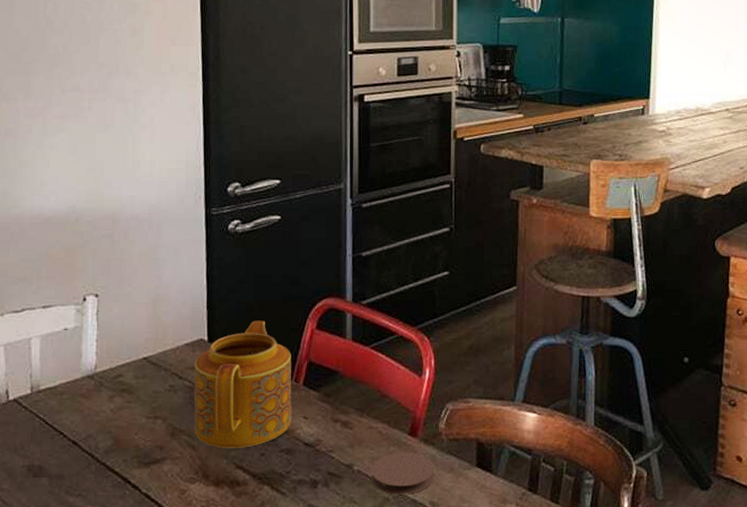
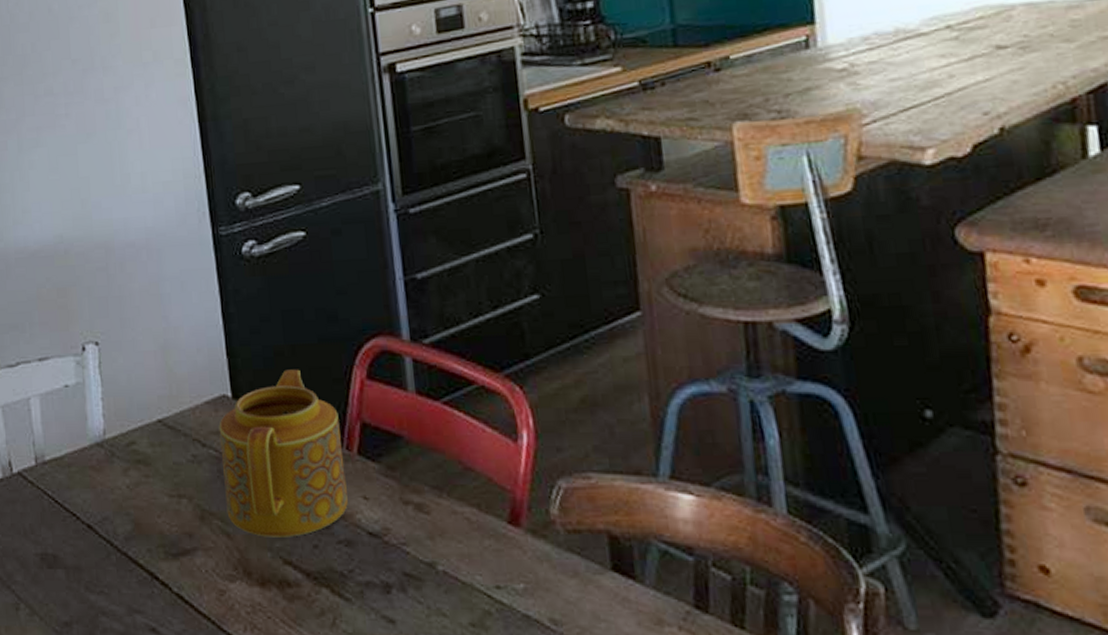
coaster: present [371,452,434,495] -> none [461,547,552,607]

